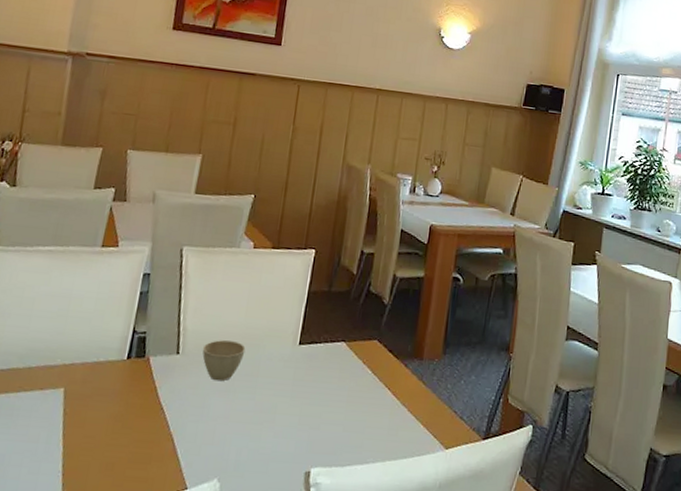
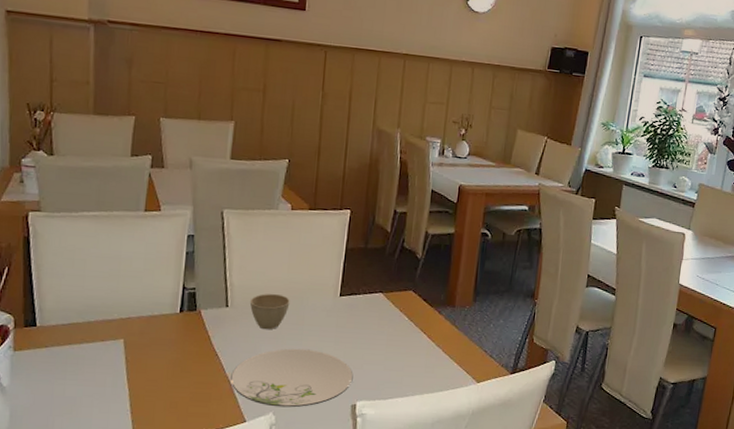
plate: none [174,403,309,474] -> present [230,348,354,408]

